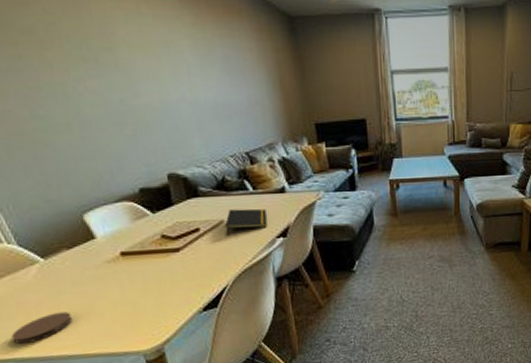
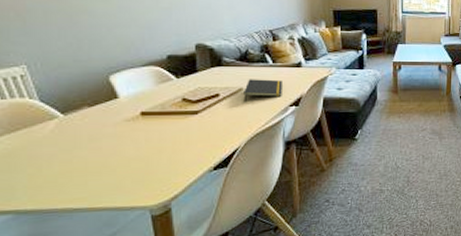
coaster: present [11,311,73,345] -> none [17,166,84,197]

